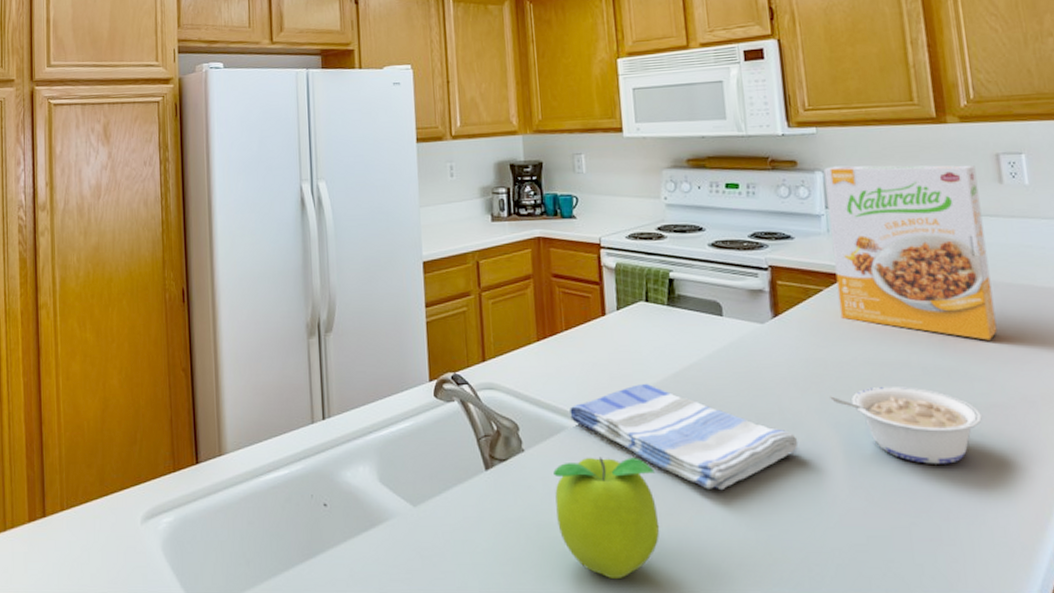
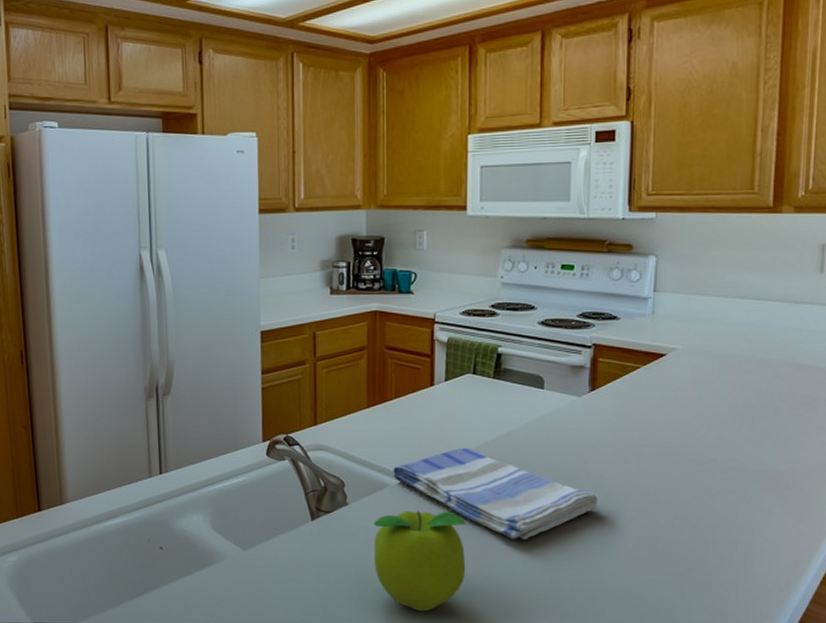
cereal box: present [823,165,998,341] -> none [653,251,801,416]
legume: present [830,387,982,464] -> none [632,455,765,521]

